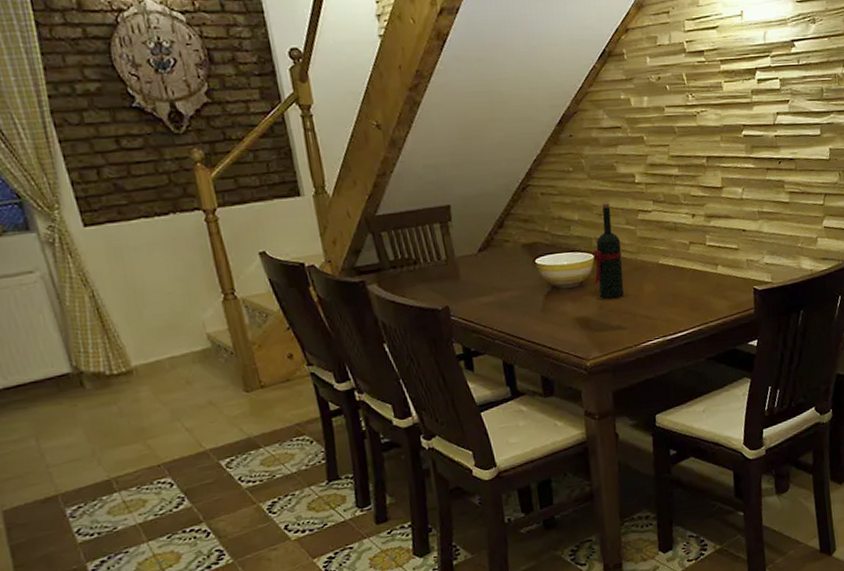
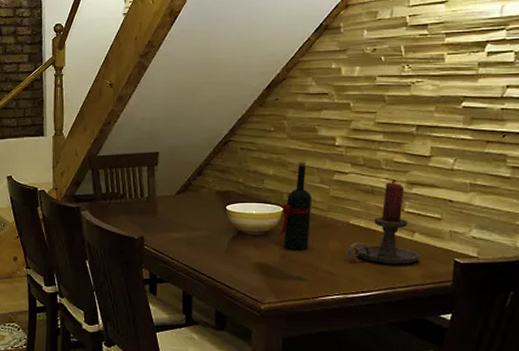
candle holder: none [661,216,725,300] -> present [347,182,420,265]

